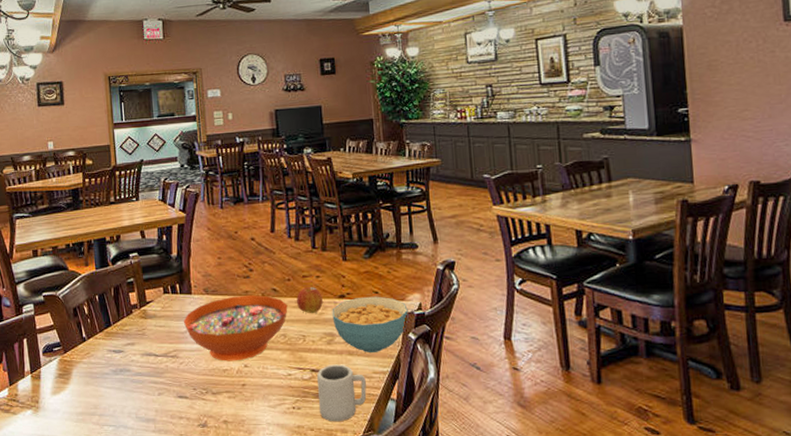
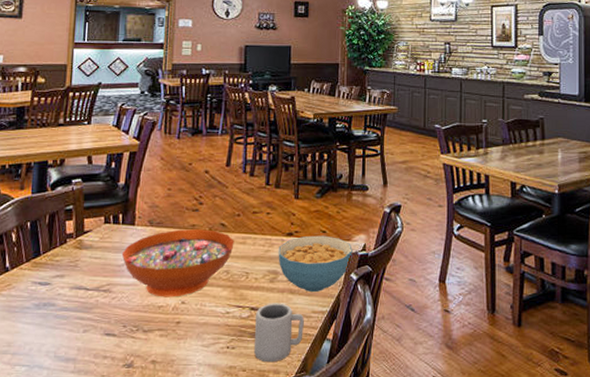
apple: present [296,287,323,314] -> none [243,224,270,251]

